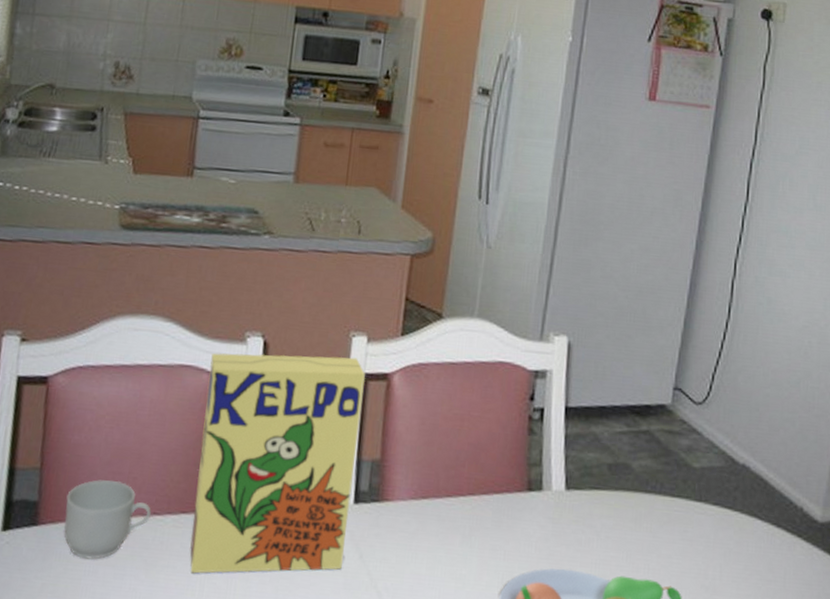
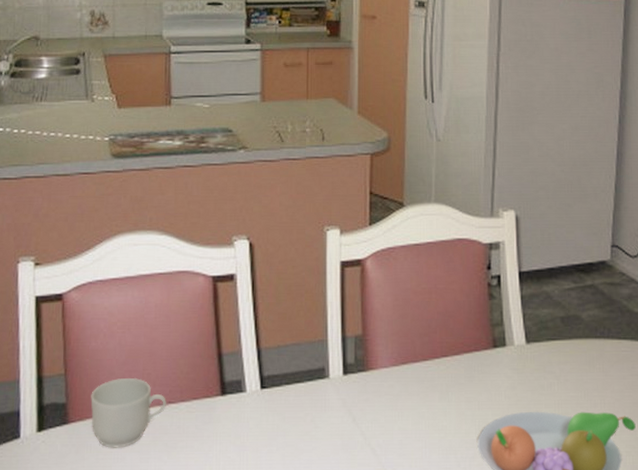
cereal box: present [190,353,365,574] -> none [204,249,341,450]

